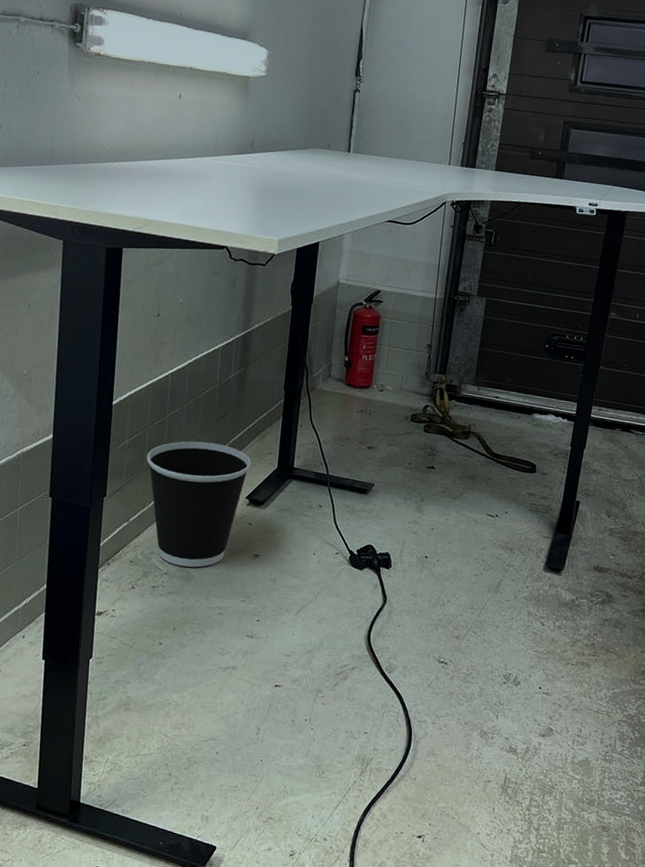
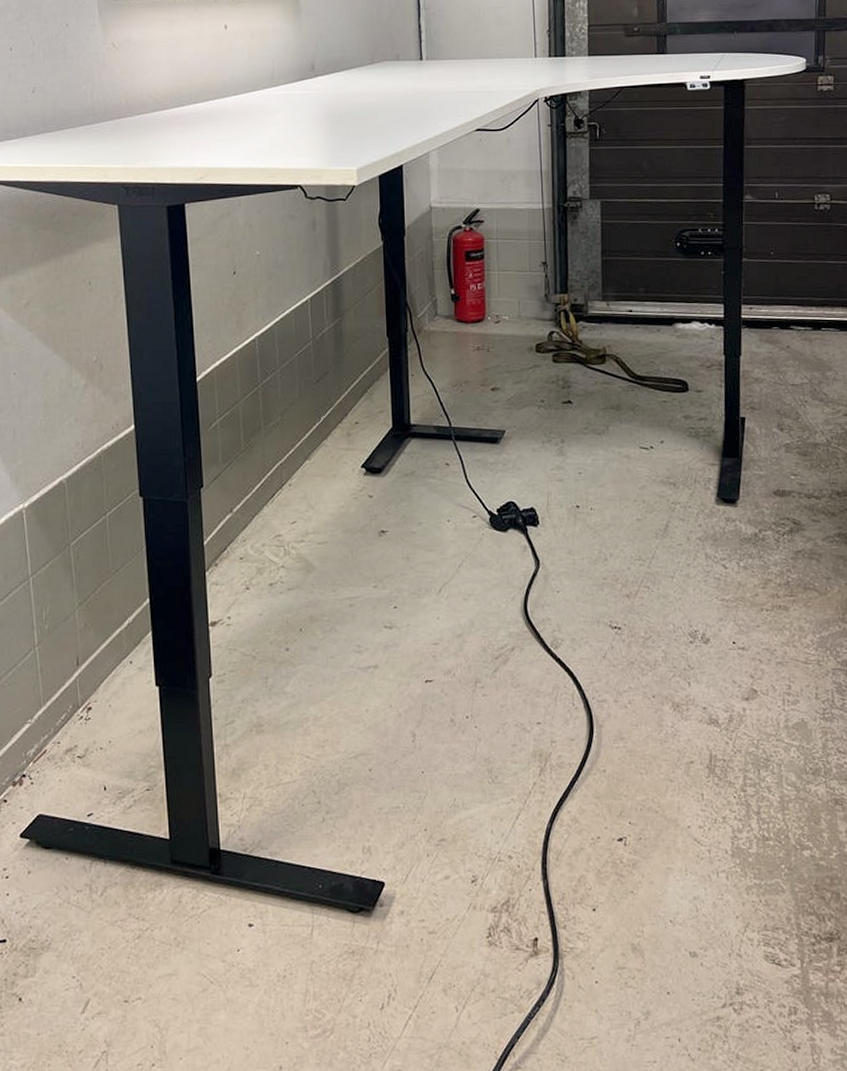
wastebasket: present [146,441,252,568] -> none [243,409,362,556]

